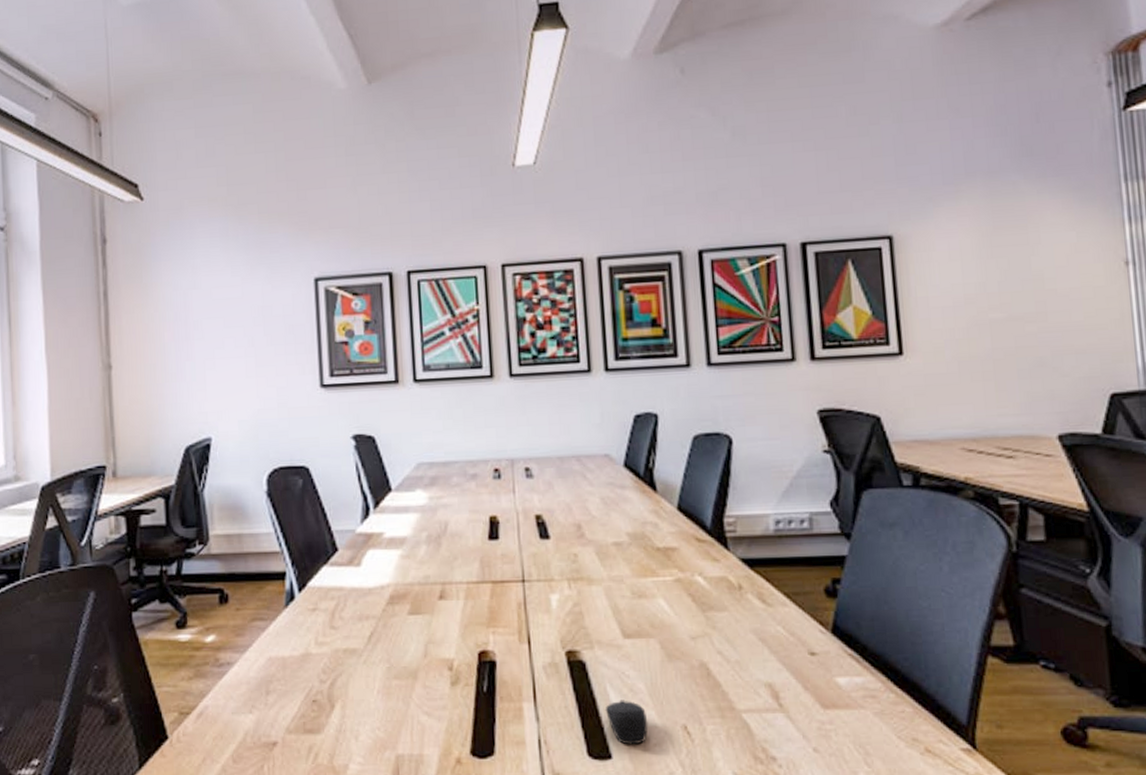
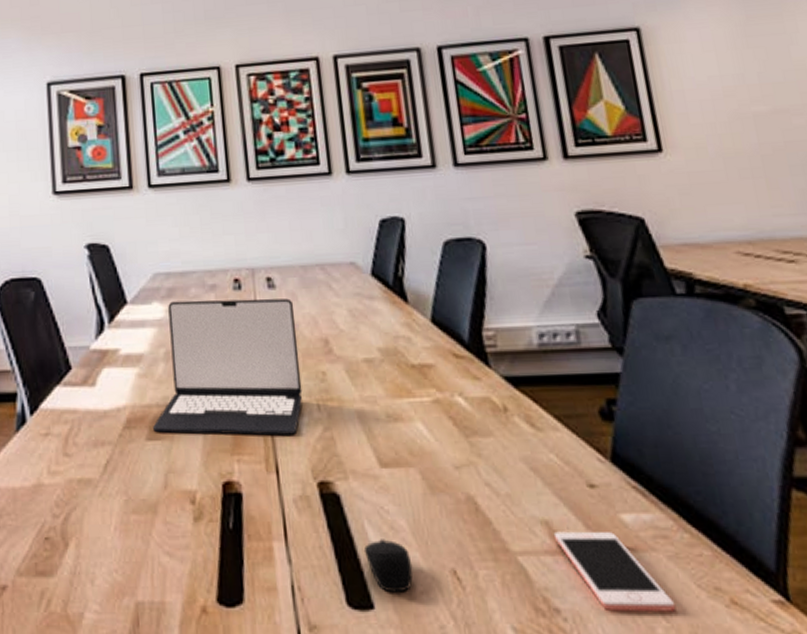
laptop: none [415,487,555,611] -> present [153,298,302,436]
cell phone: none [775,692,877,759] -> present [553,531,676,612]

